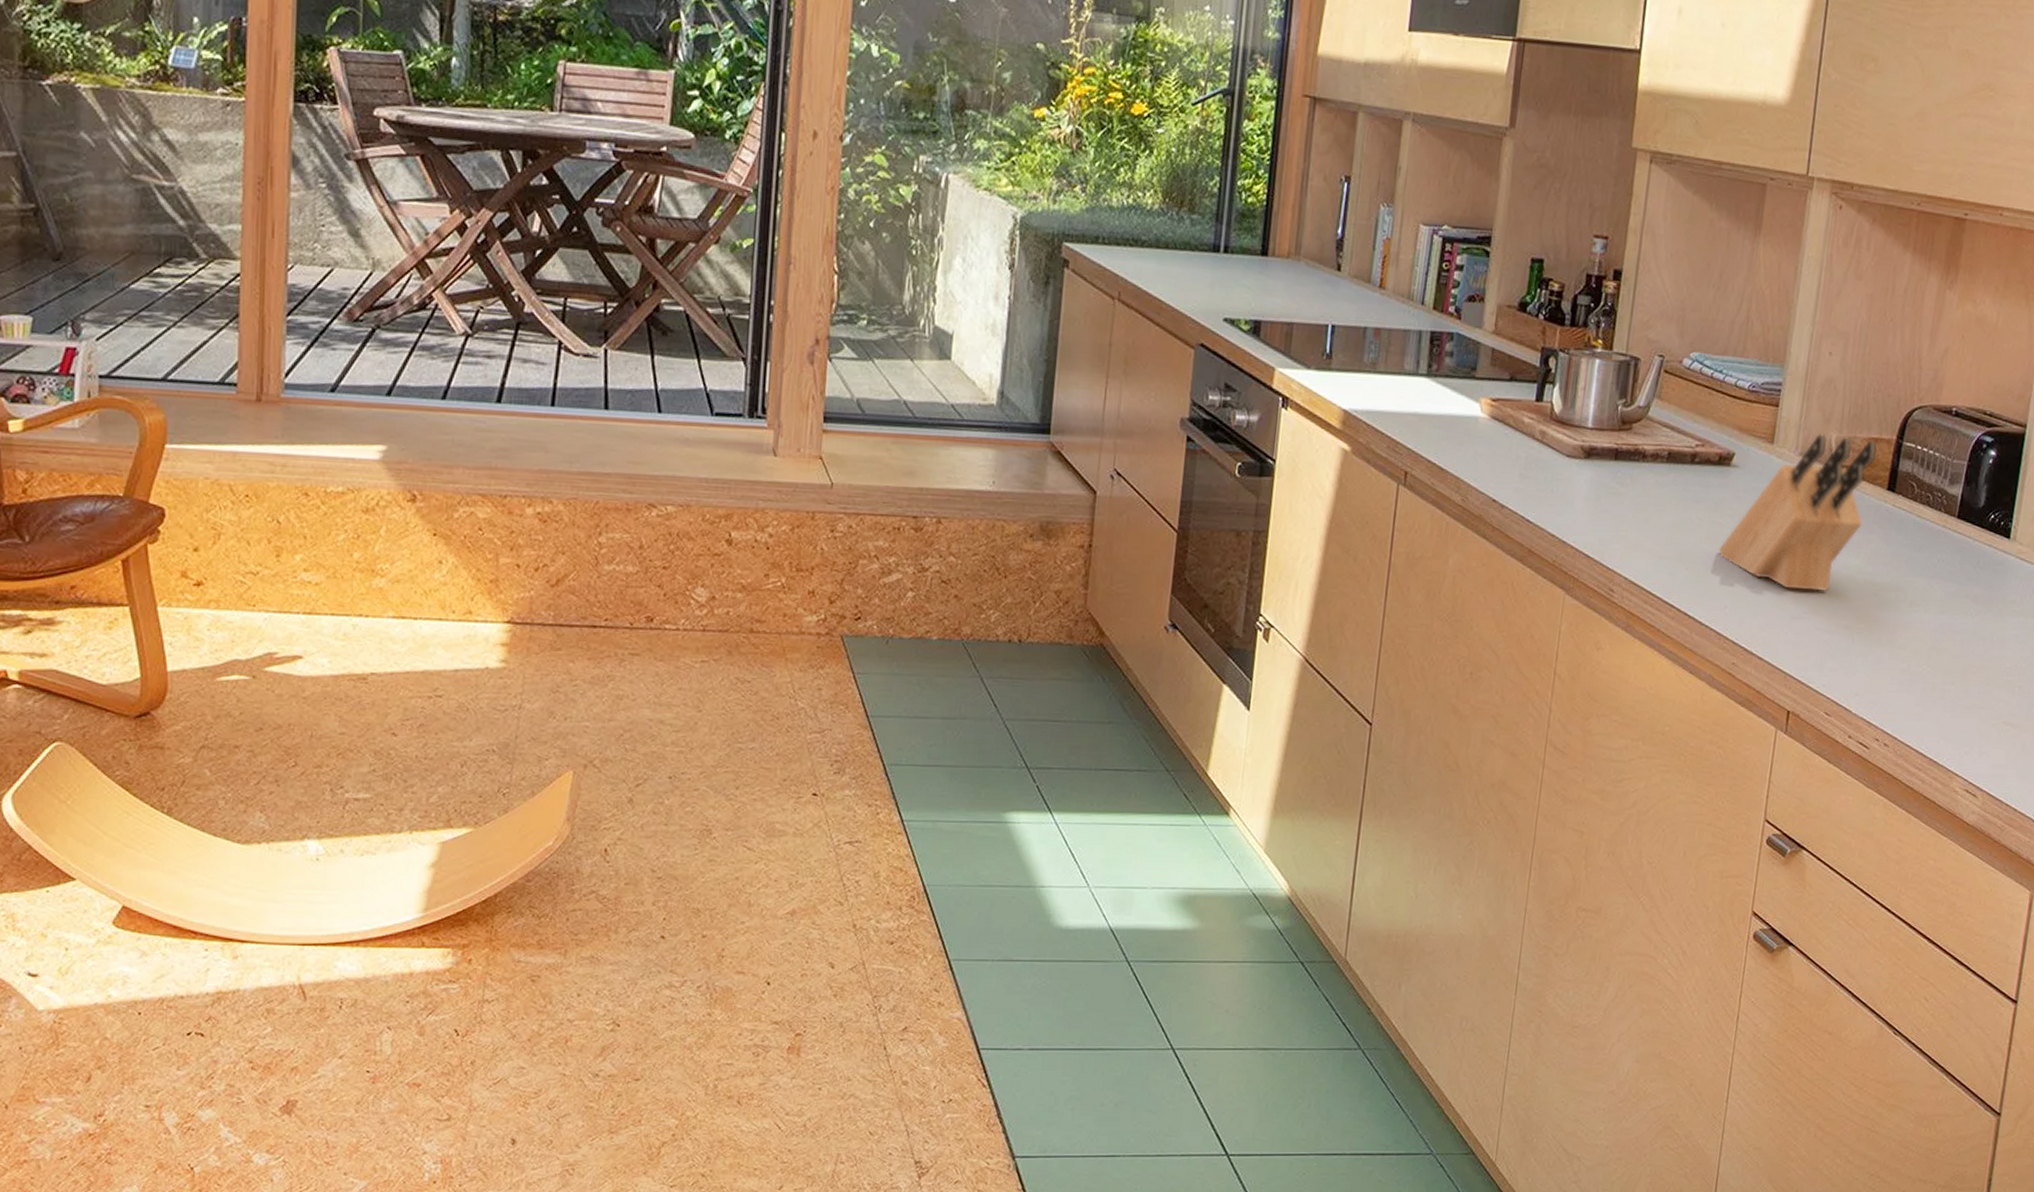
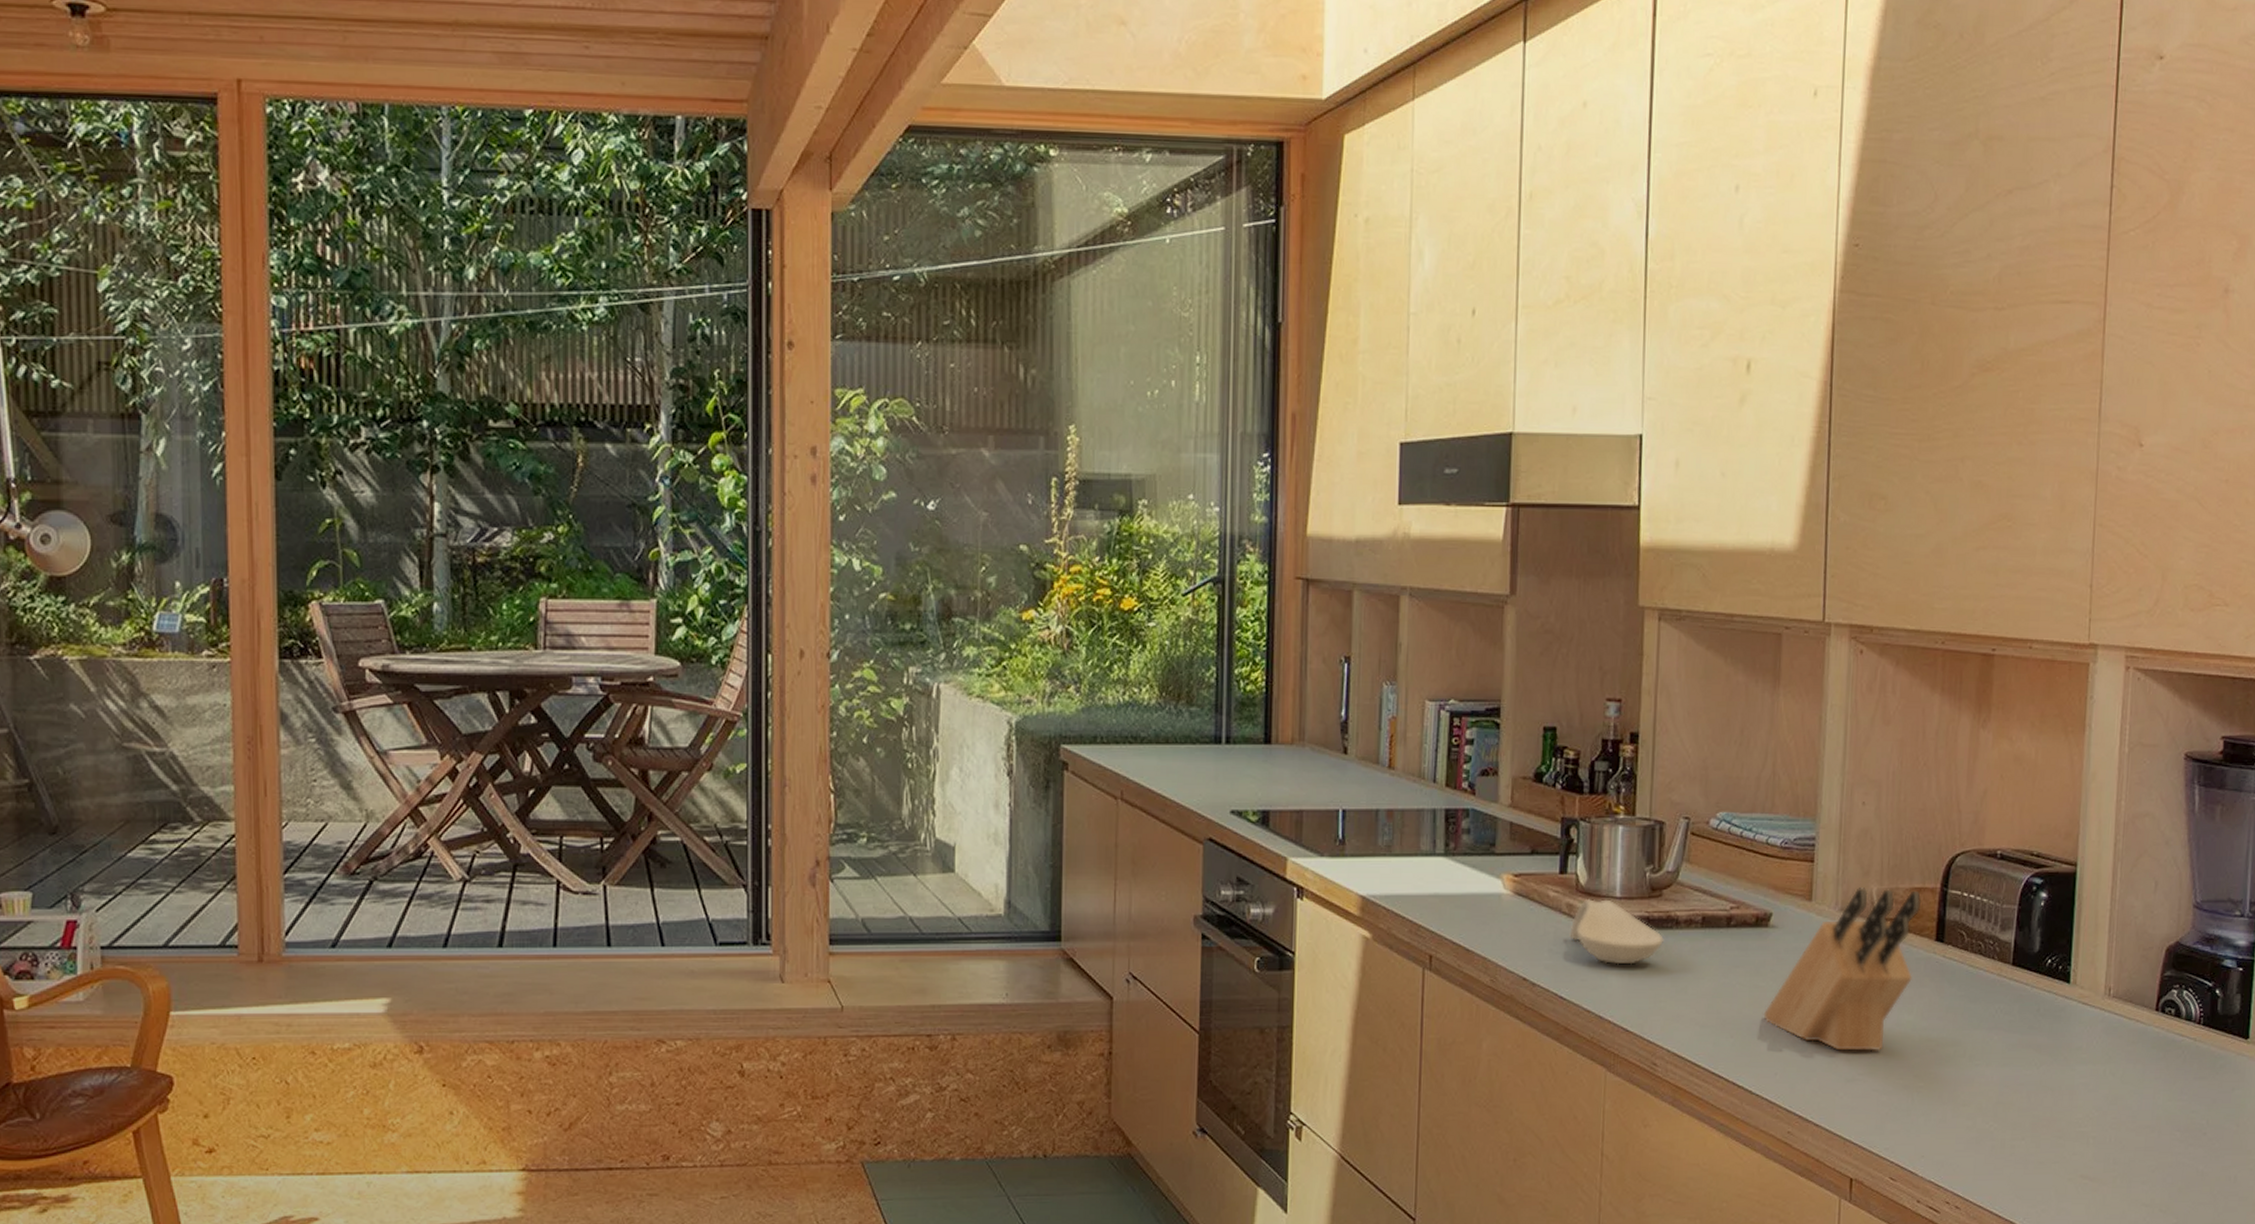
spoon rest: none [1540,426,1631,494] -> present [1569,898,1665,965]

